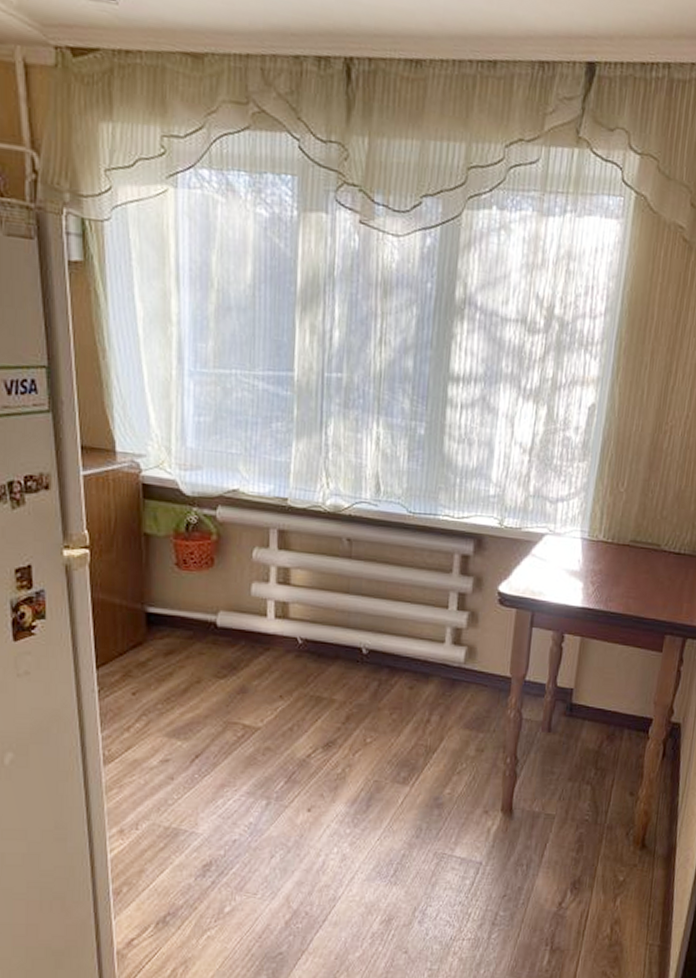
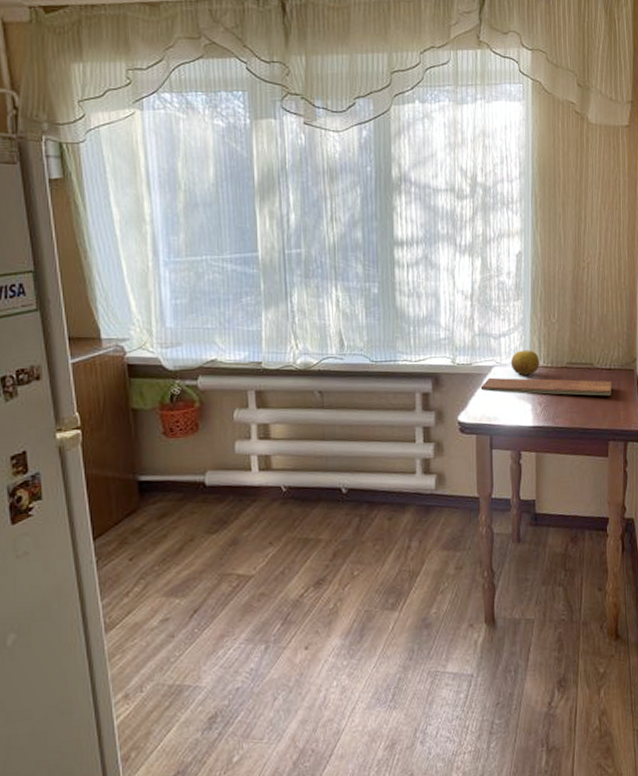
chopping board: none [527,546,679,584] -> present [480,377,612,396]
fruit: none [565,519,599,550] -> present [510,350,540,376]

